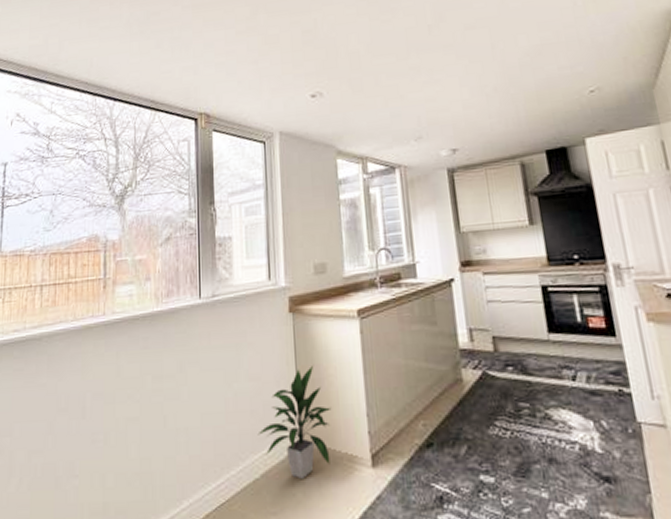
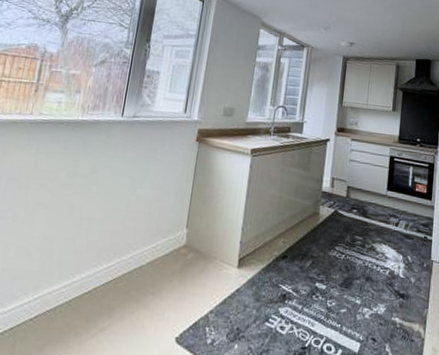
indoor plant: present [257,366,332,480] -> none [150,186,215,271]

